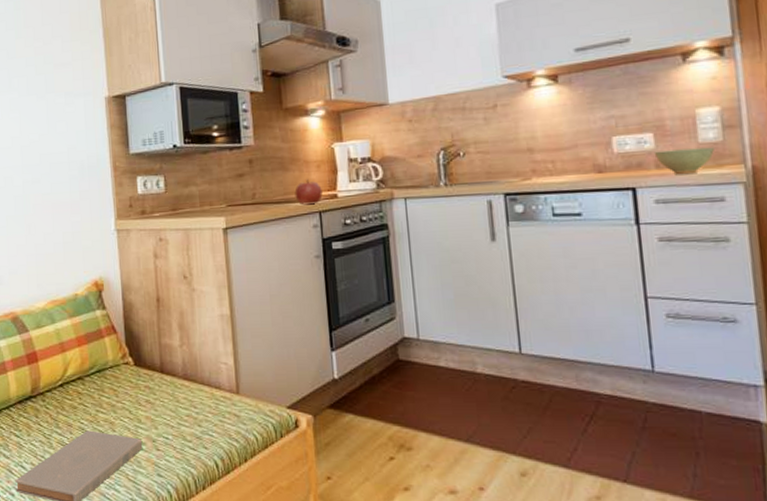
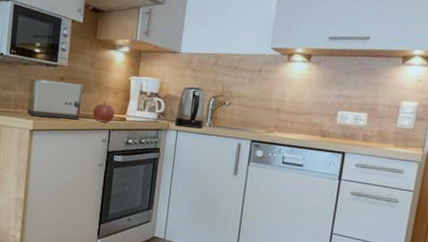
toaster: none [211,163,281,212] -> present [26,79,85,120]
kettle: none [398,141,438,194] -> present [174,86,206,129]
bowl: present [654,147,714,174] -> none [364,128,406,149]

